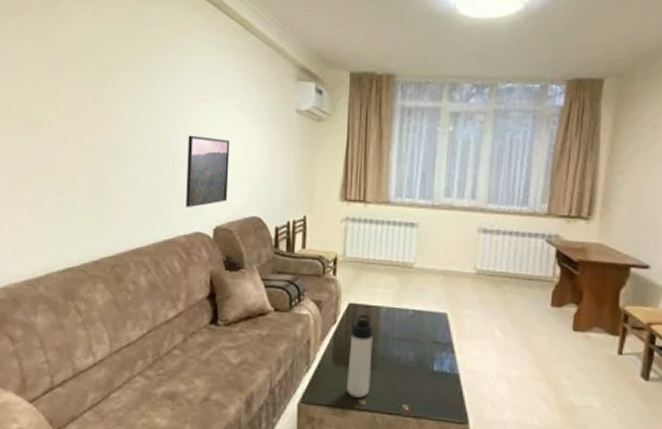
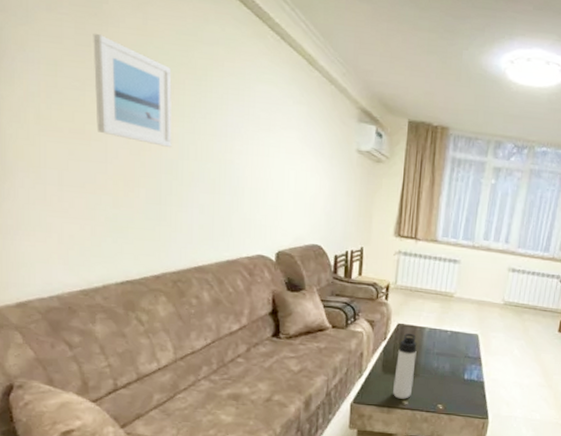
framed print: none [48,30,116,128] -> present [93,34,172,147]
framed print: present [186,135,230,207] -> none [248,162,292,232]

